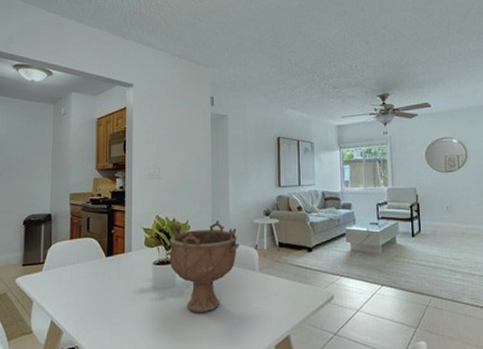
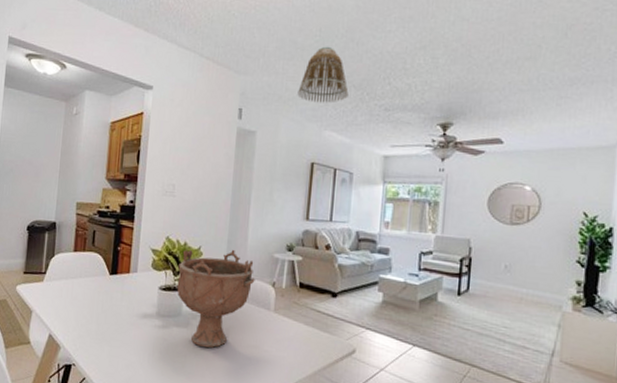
lamp shade: none [259,39,302,87] -> present [297,46,349,103]

